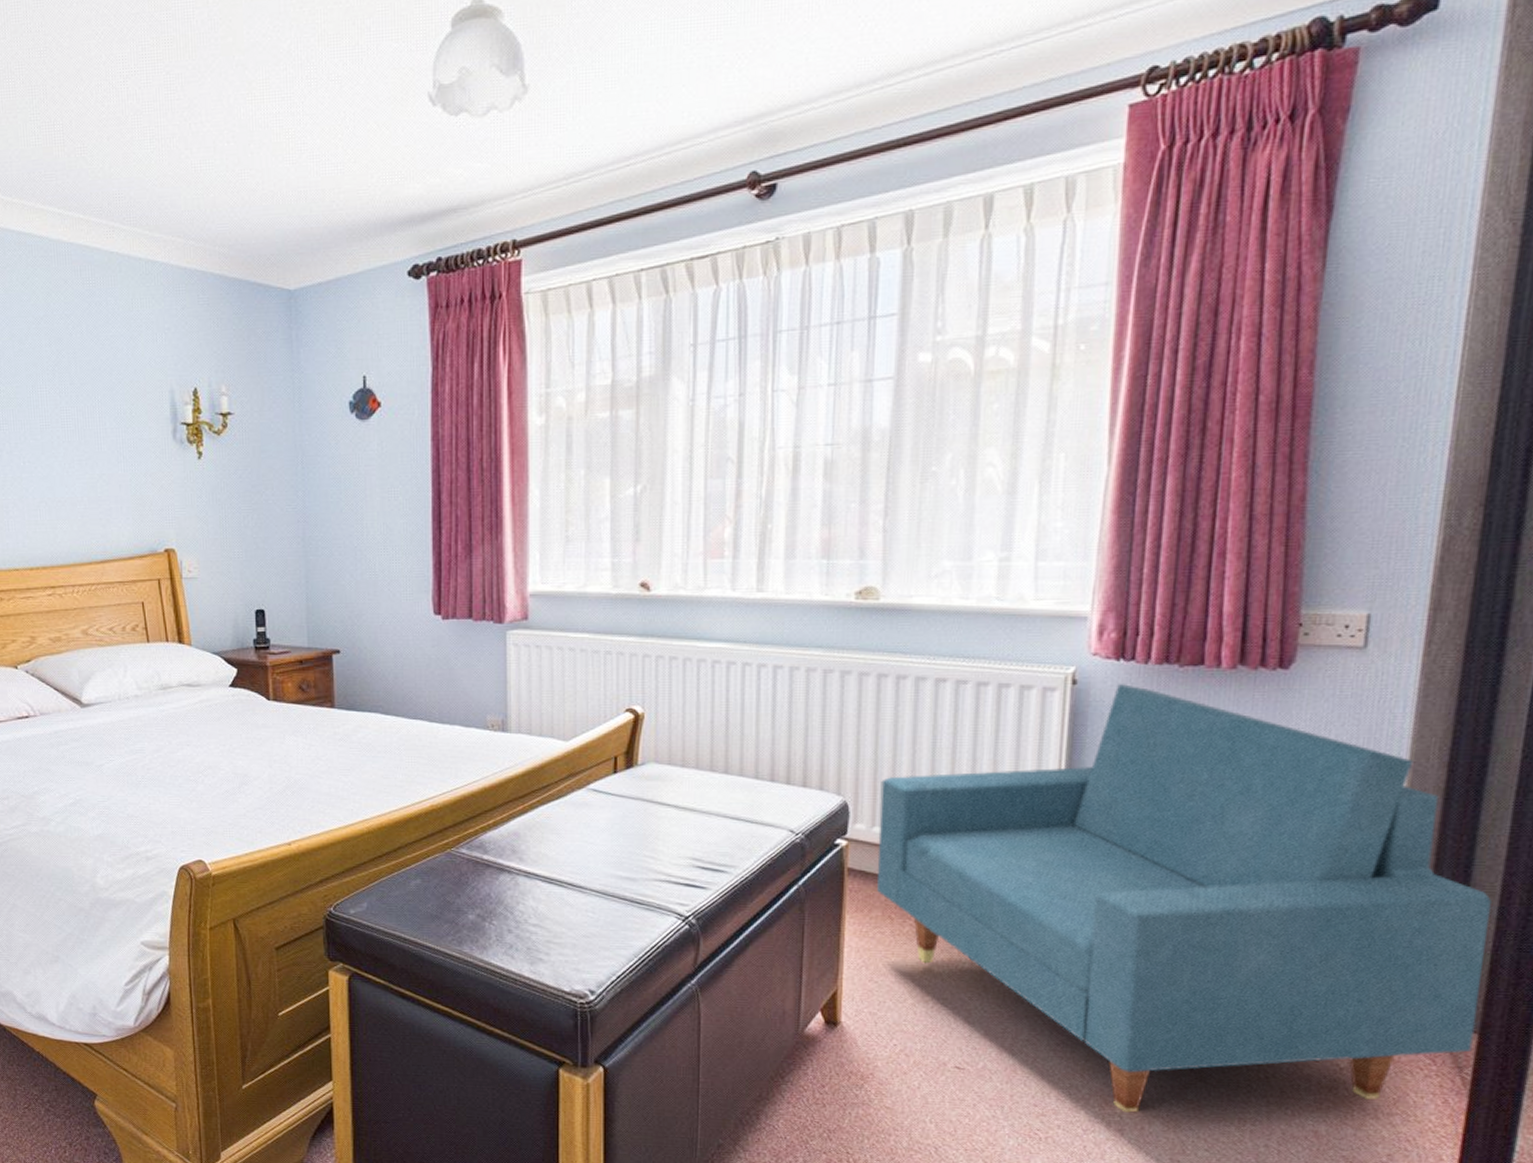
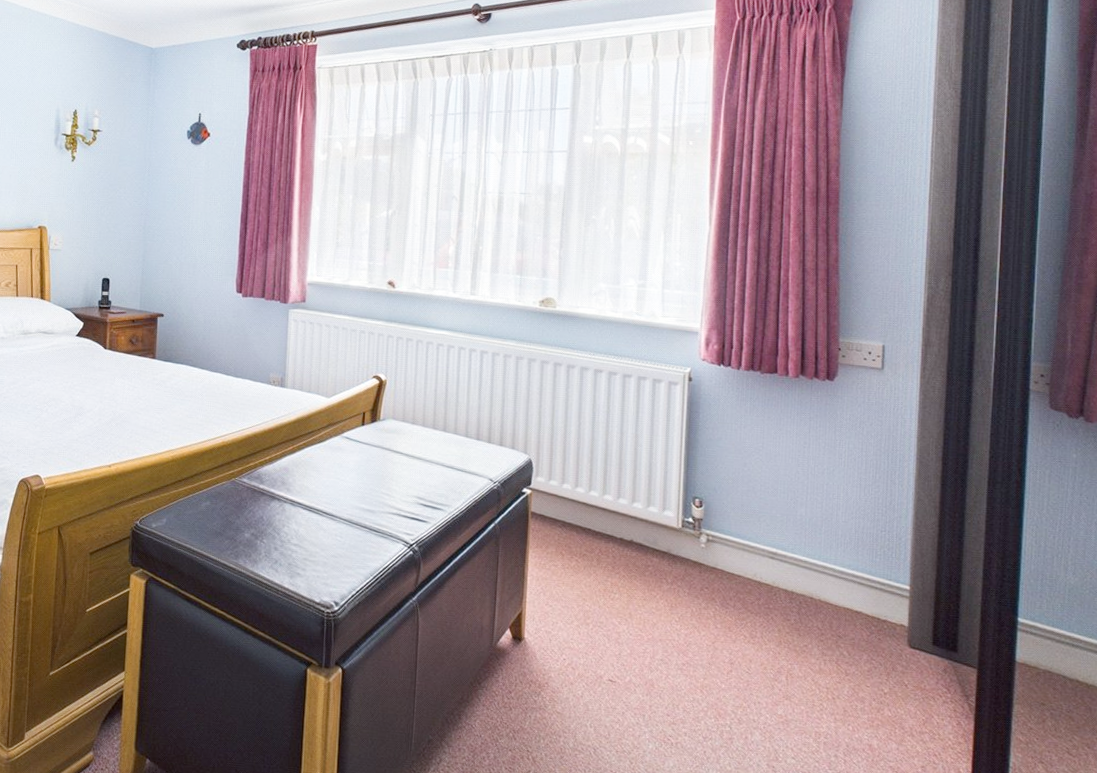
armchair: present [877,683,1493,1113] -> none [552,382,979,724]

